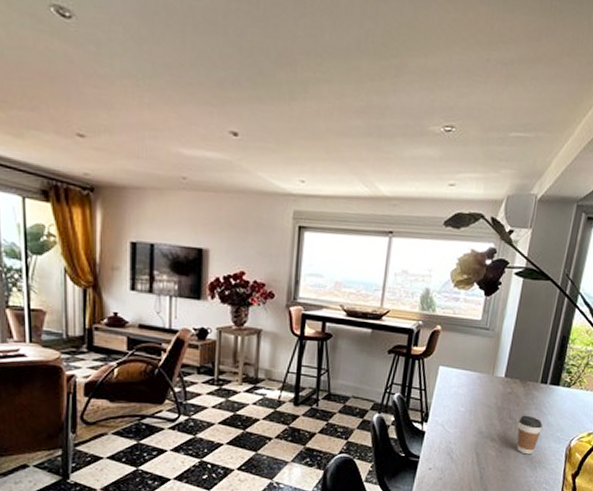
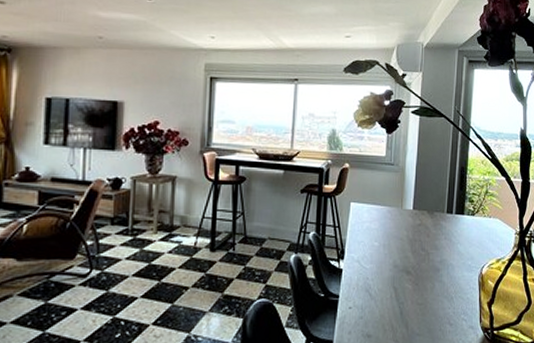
coffee cup: present [516,415,543,455] -> none [430,245,453,286]

